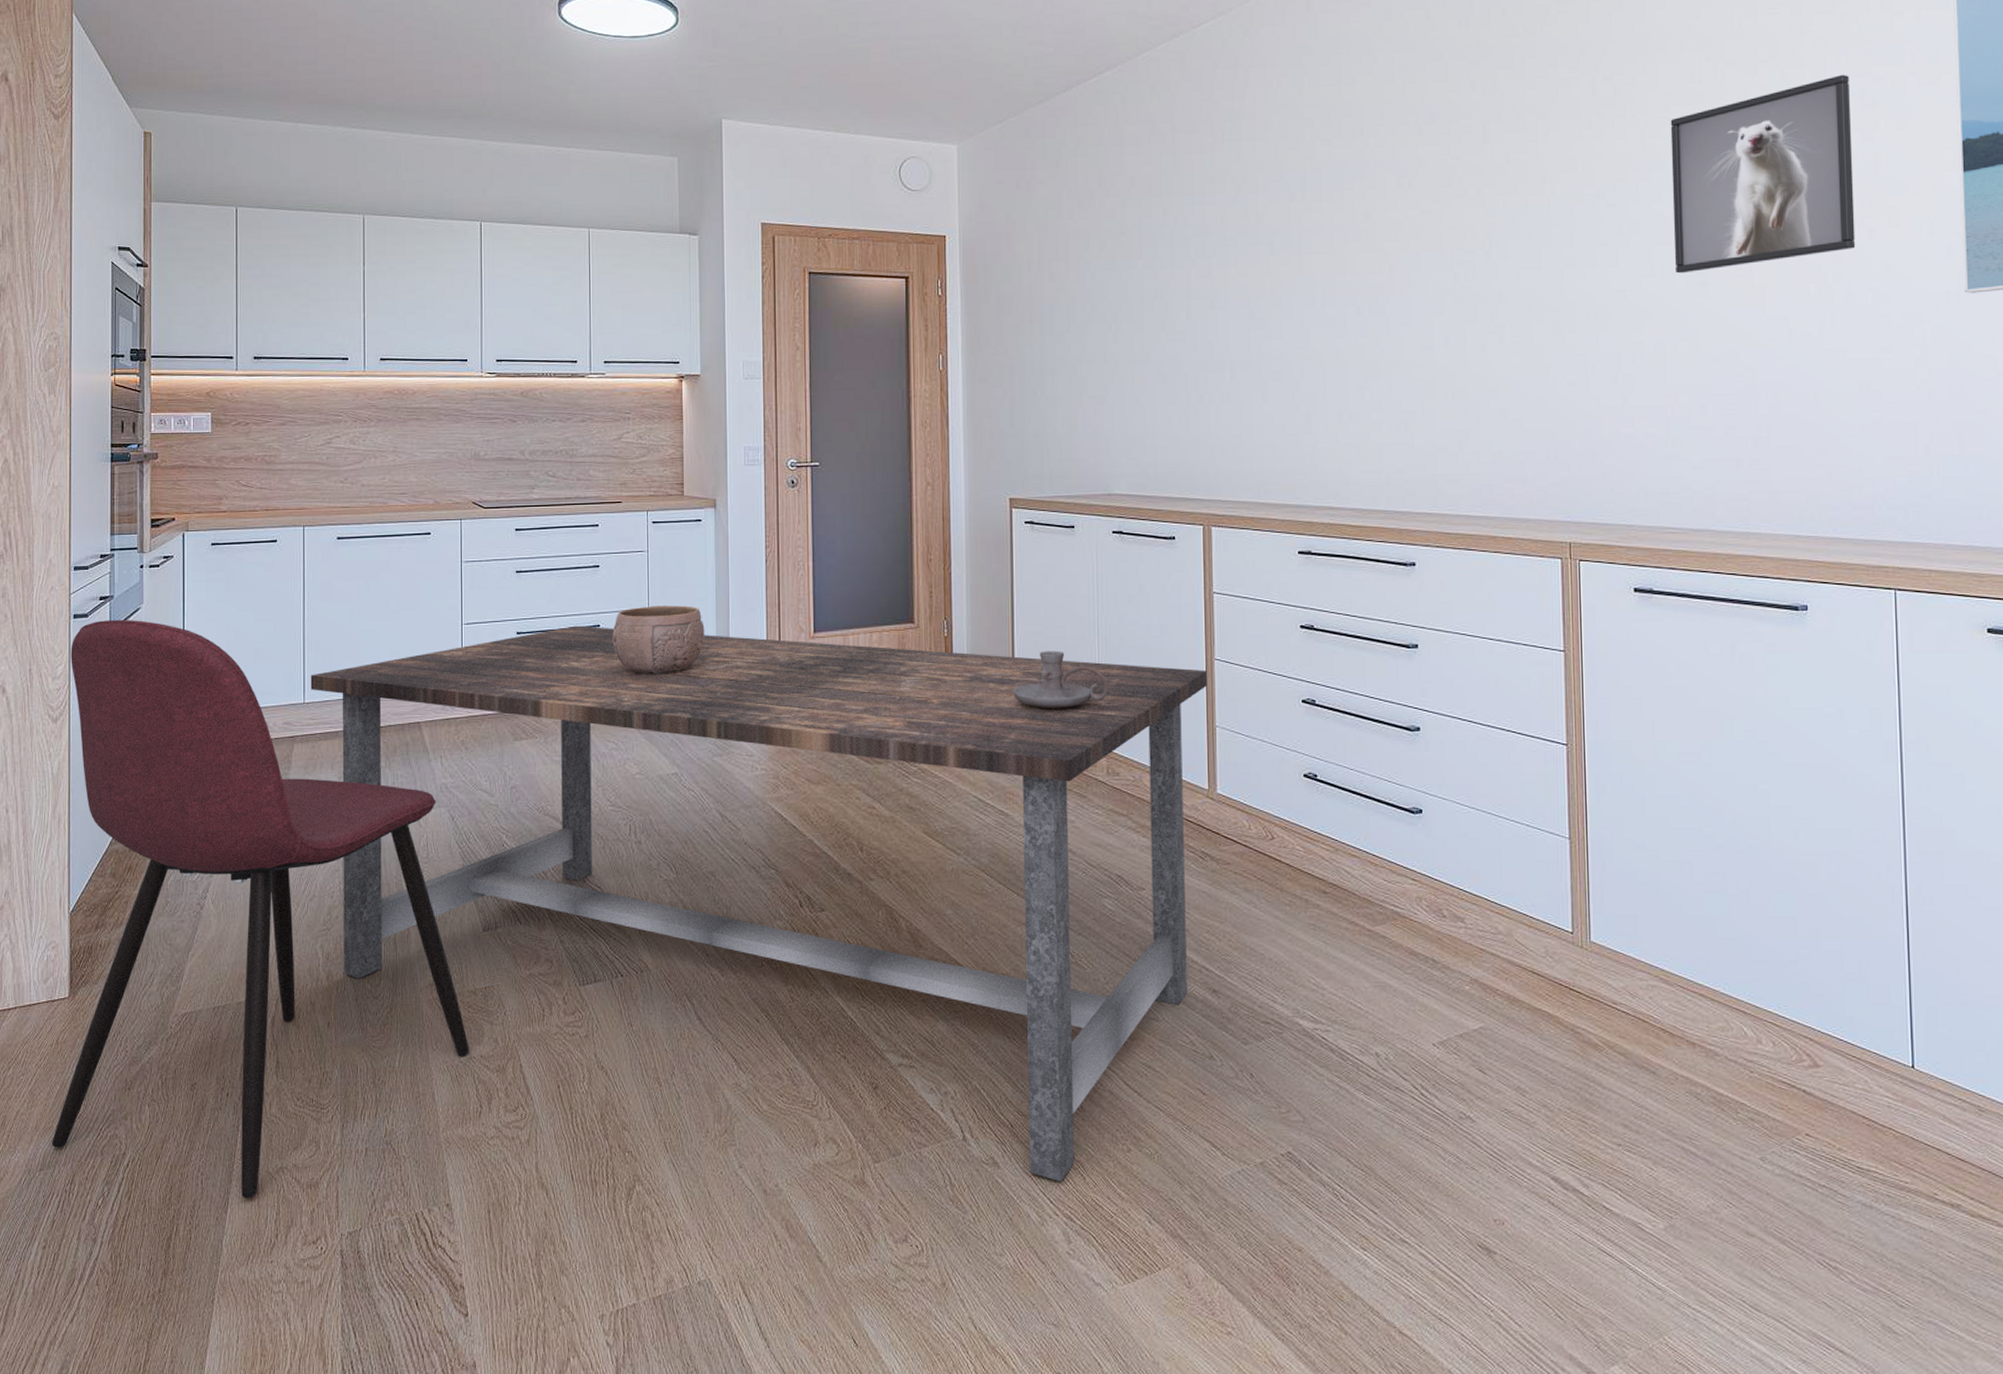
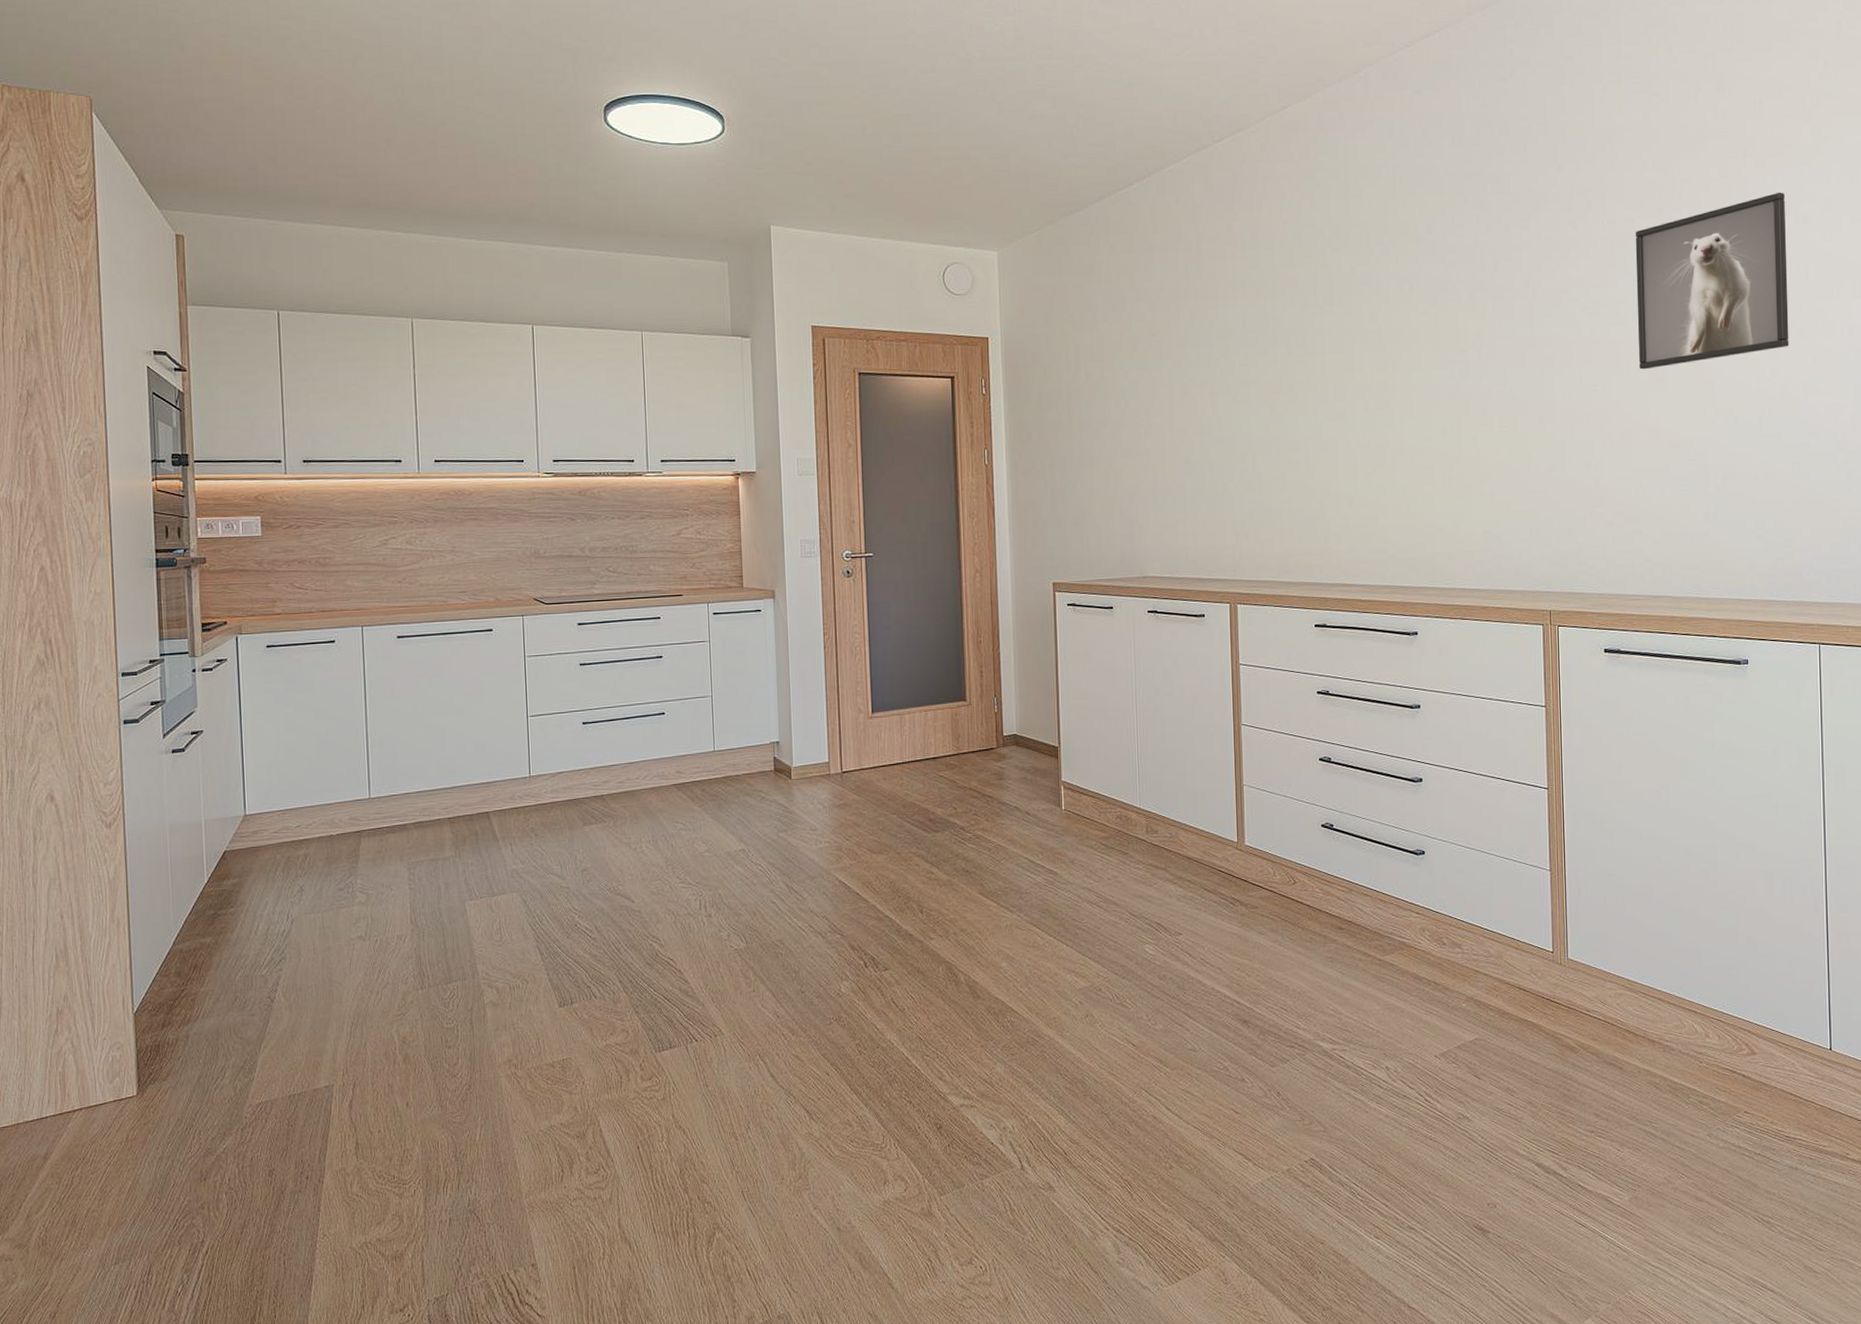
dining chair: present [51,619,469,1198] -> none [122,723,549,1274]
dining table: present [310,625,1207,1181] -> none [375,714,1235,1199]
bowl: present [612,605,705,675] -> none [677,691,768,758]
candle holder: present [1013,651,1109,708] -> none [1059,722,1147,775]

